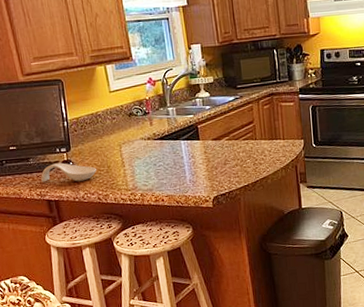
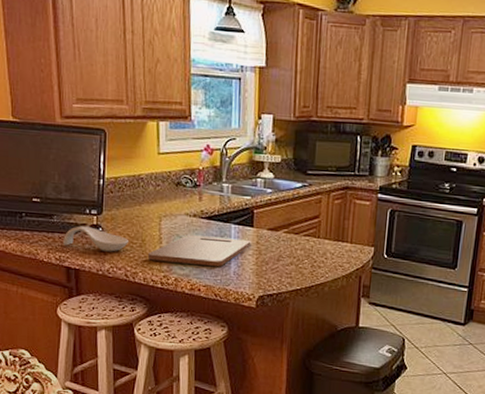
cutting board: none [114,151,200,183] -> present [147,234,251,266]

